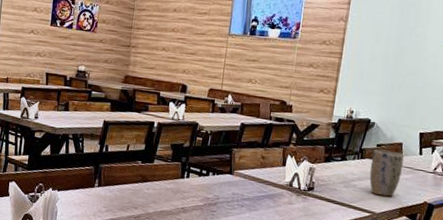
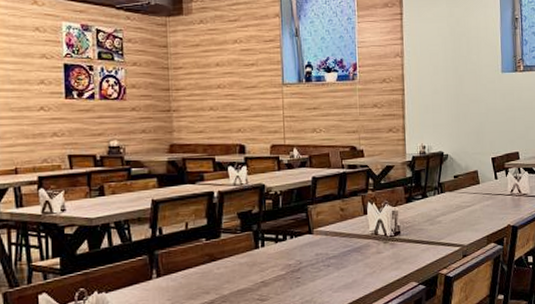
plant pot: present [369,149,404,197] -> none [451,180,482,227]

